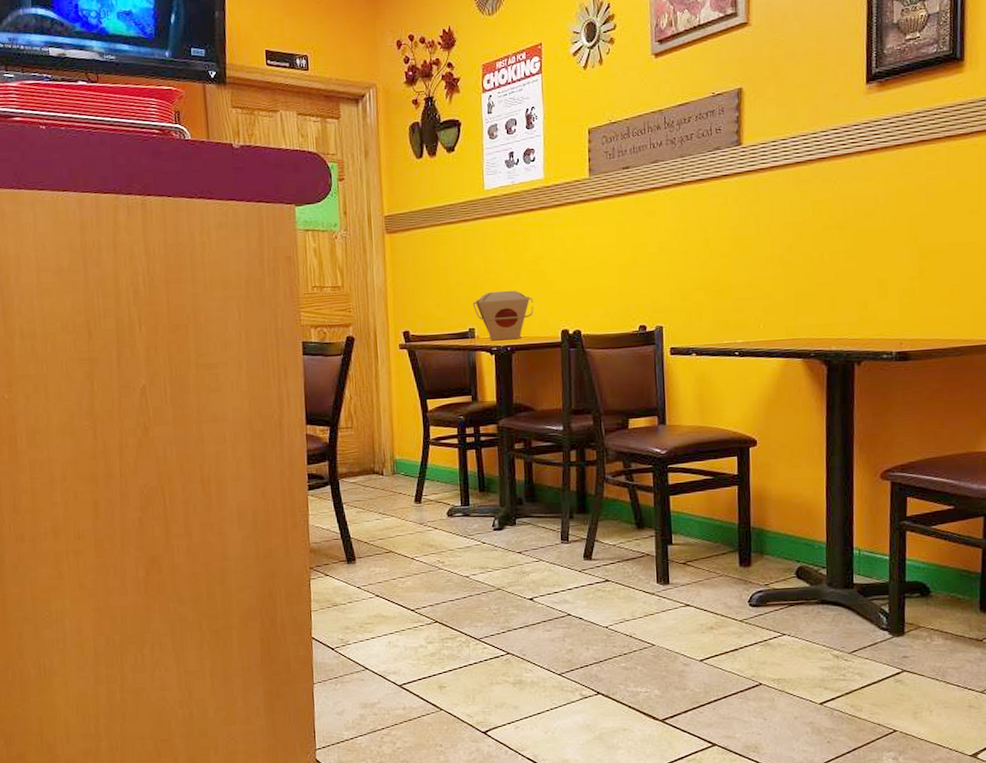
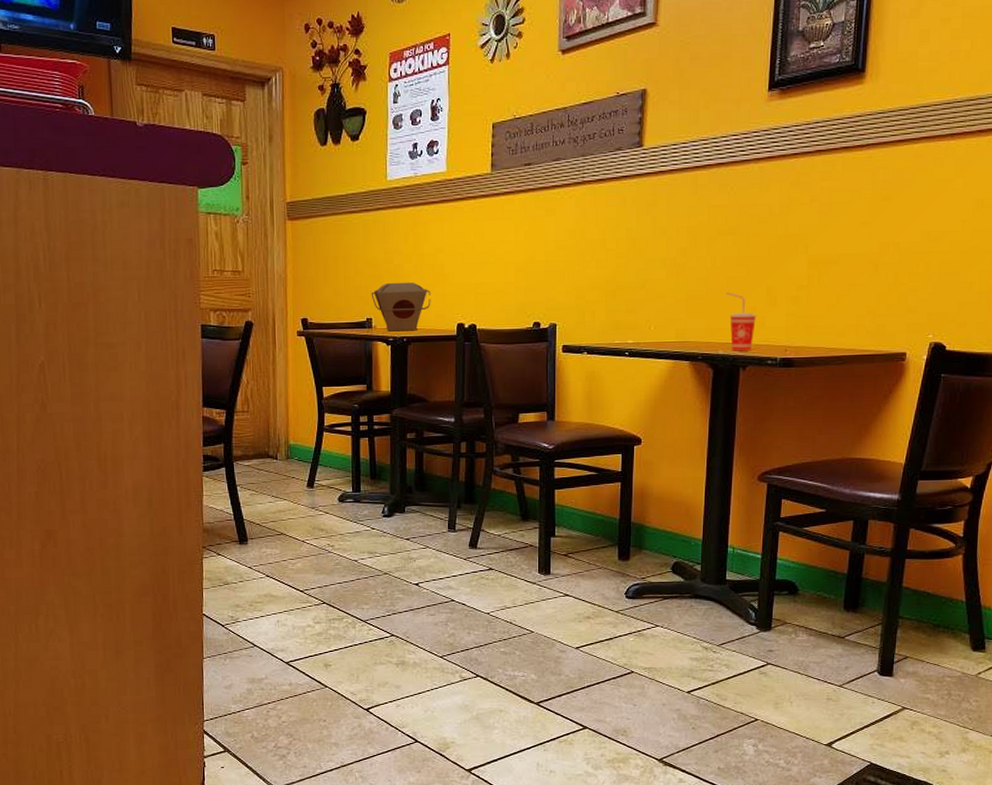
beverage cup: none [836,287,869,347] -> present [726,292,757,351]

